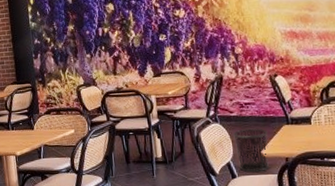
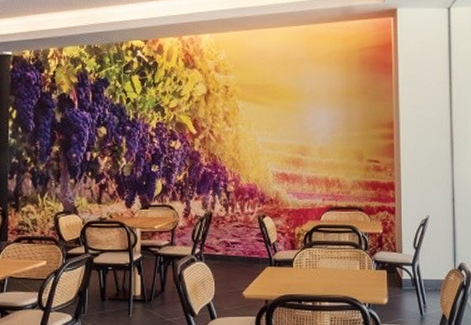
waste bin: present [233,128,269,173] -> none [217,268,251,314]

